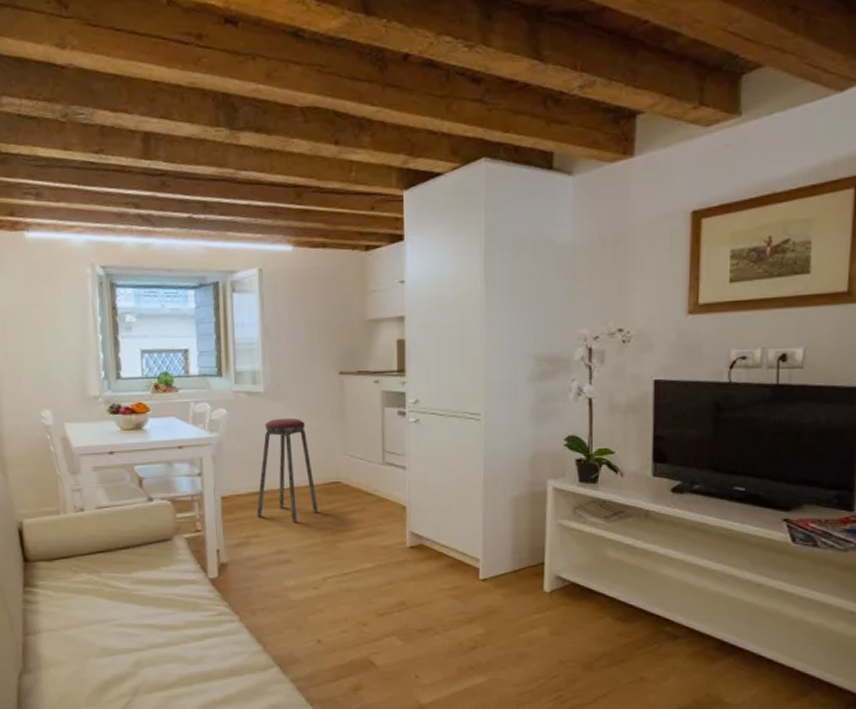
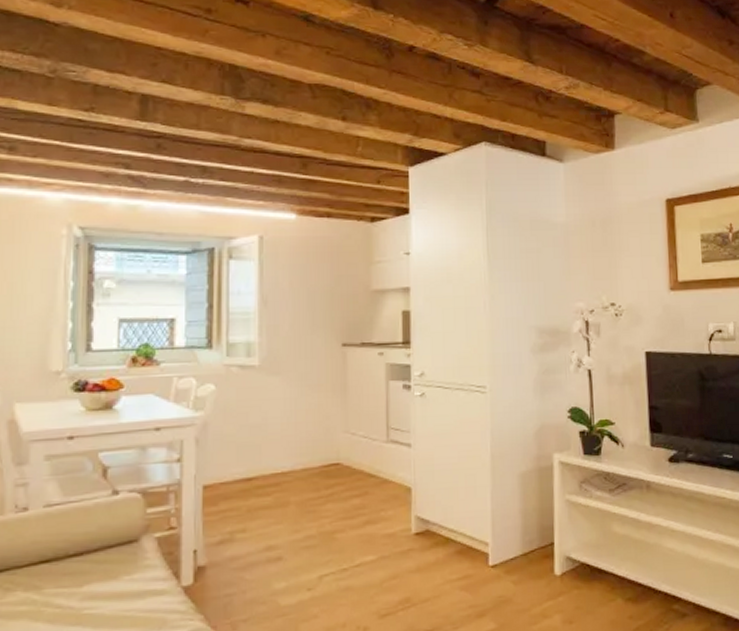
music stool: present [257,418,319,523] -> none [244,394,316,513]

